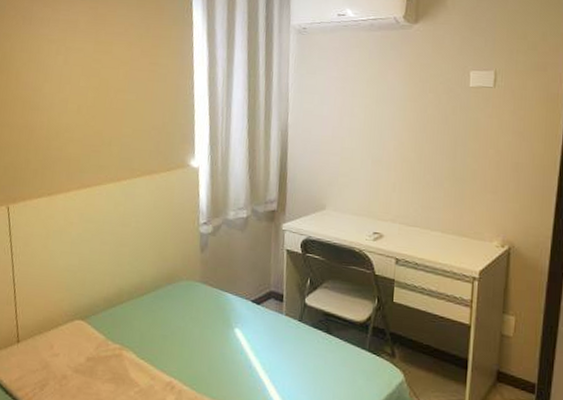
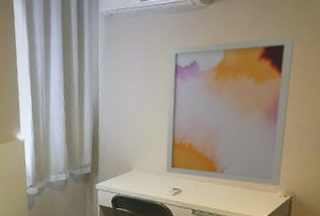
wall art: none [364,64,509,235] -> present [165,36,295,187]

